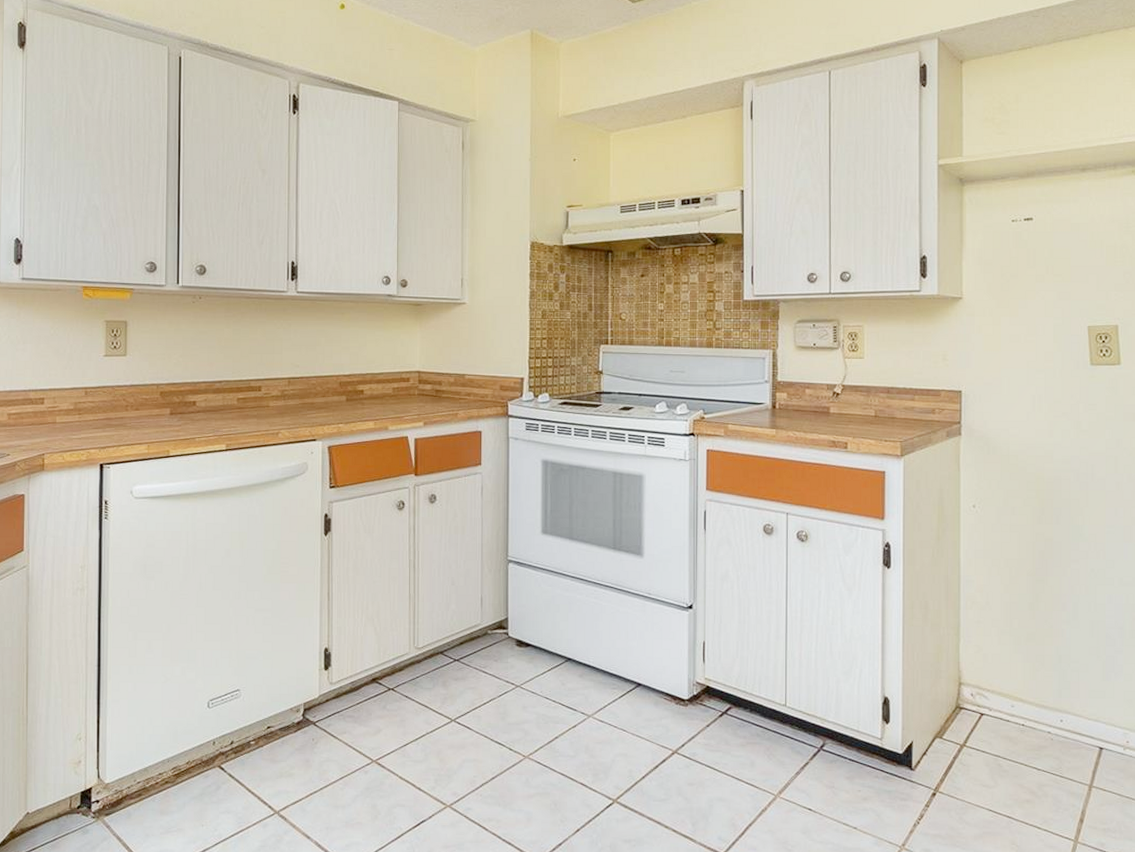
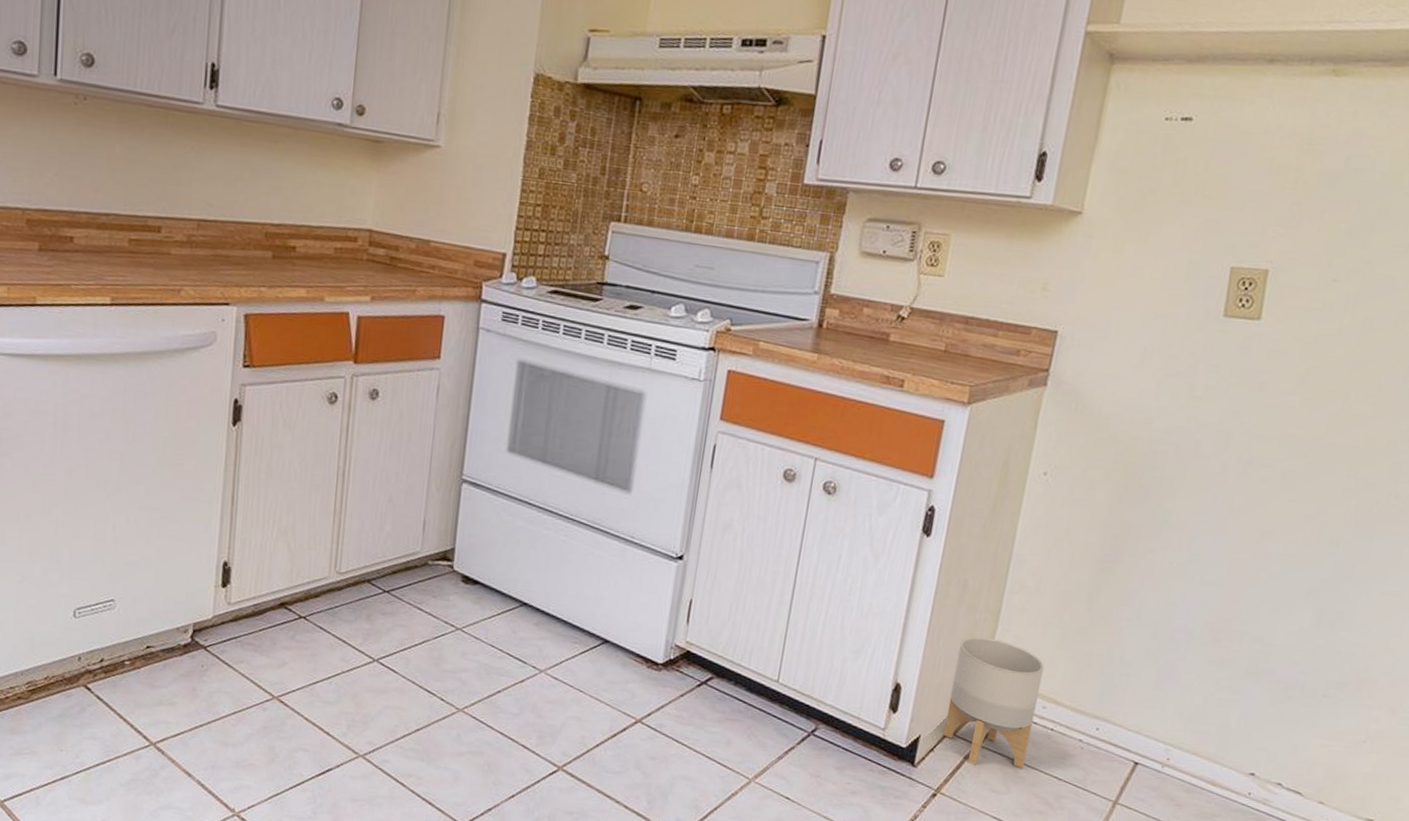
planter: none [931,650,1006,764] -> present [943,636,1045,769]

